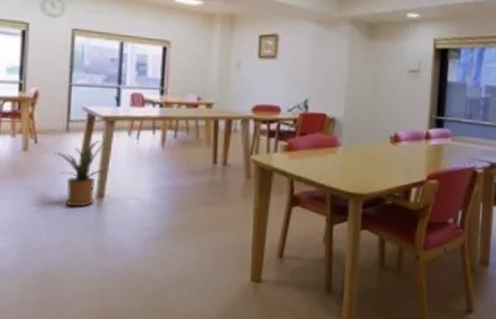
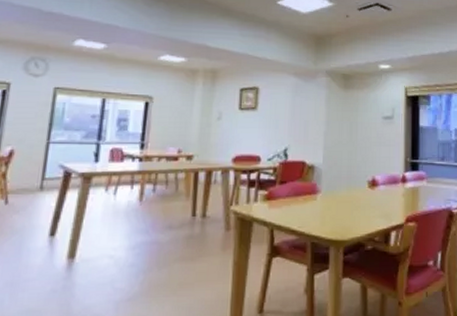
house plant: present [53,140,108,207] -> none [24,197,81,270]

